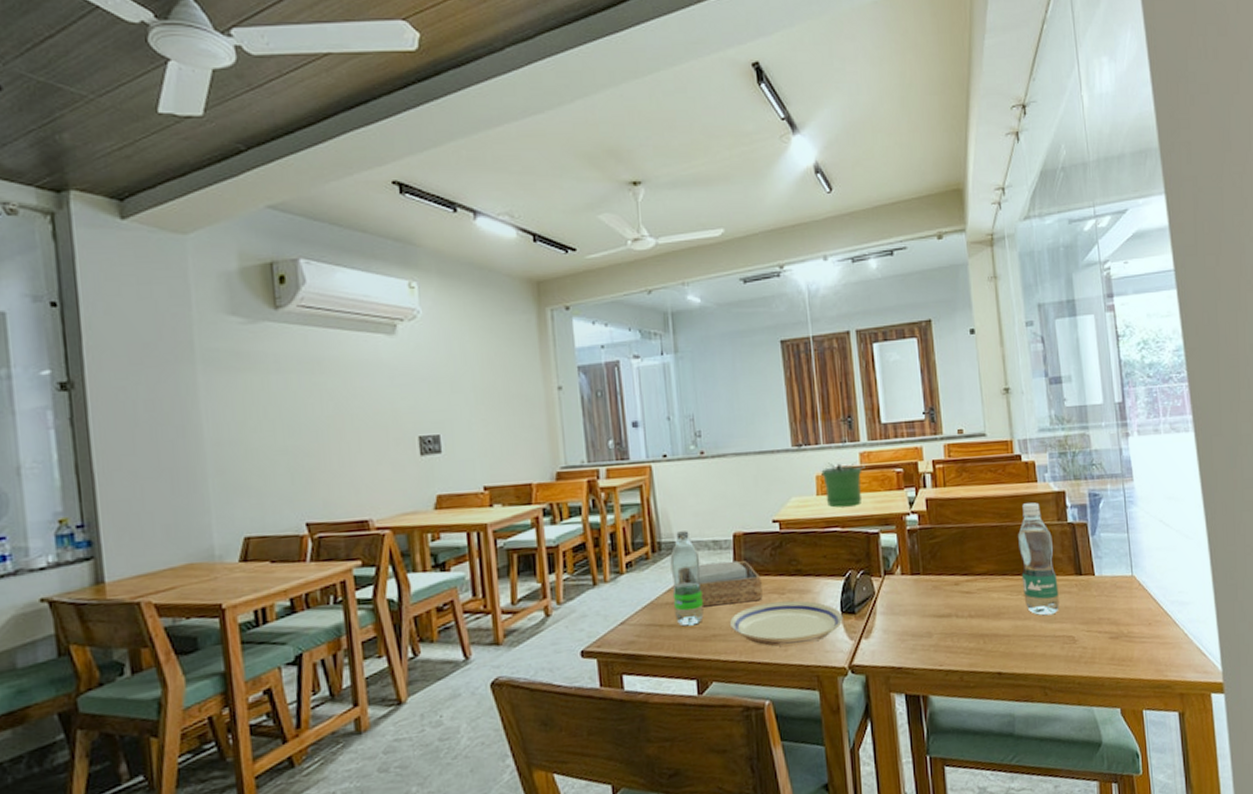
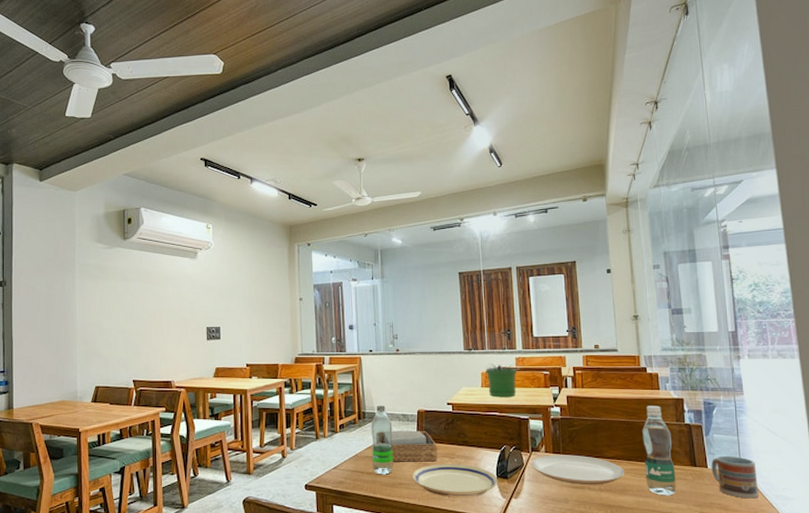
plate: none [884,574,999,612] -> present [531,455,625,485]
cup: none [1098,557,1152,609] -> present [711,455,758,499]

